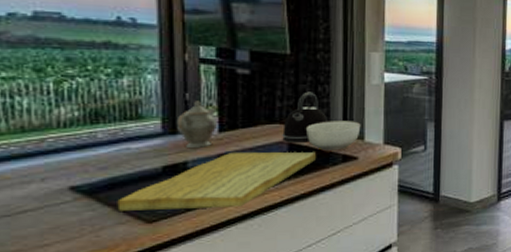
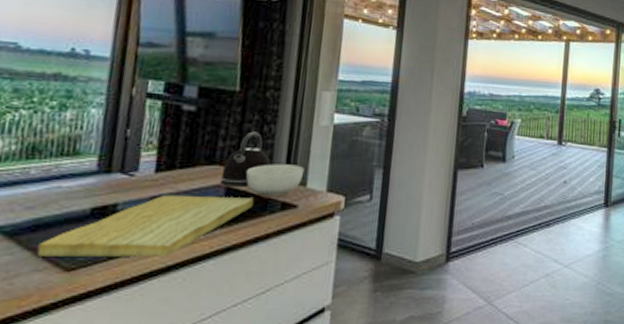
teapot: present [177,101,218,149] -> none [113,138,156,190]

